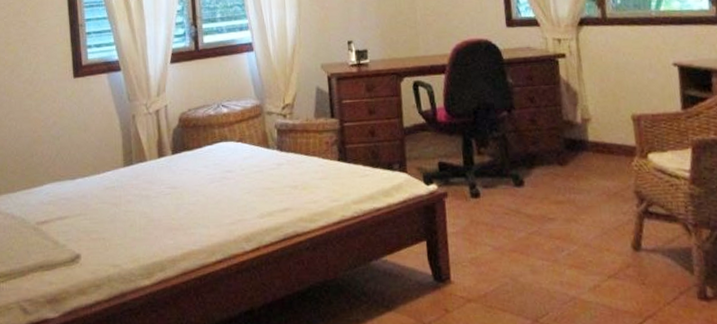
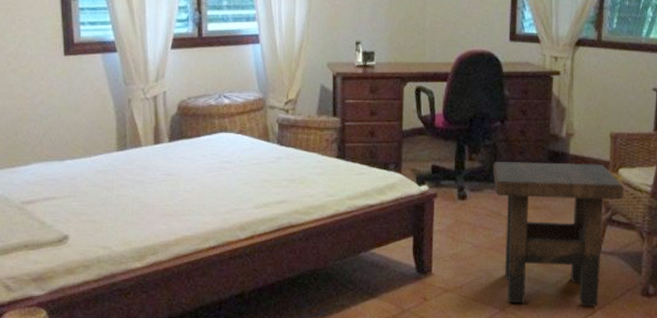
side table: none [505,150,658,314] -> present [493,162,624,307]

